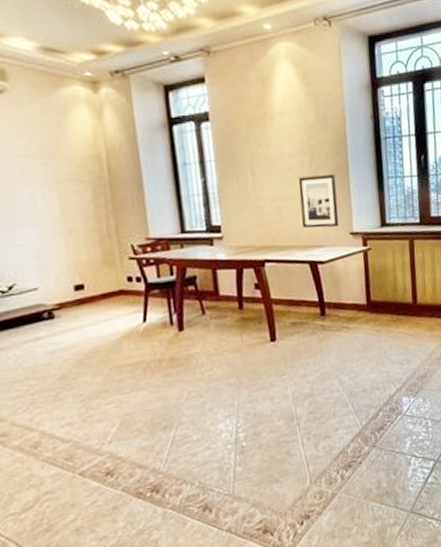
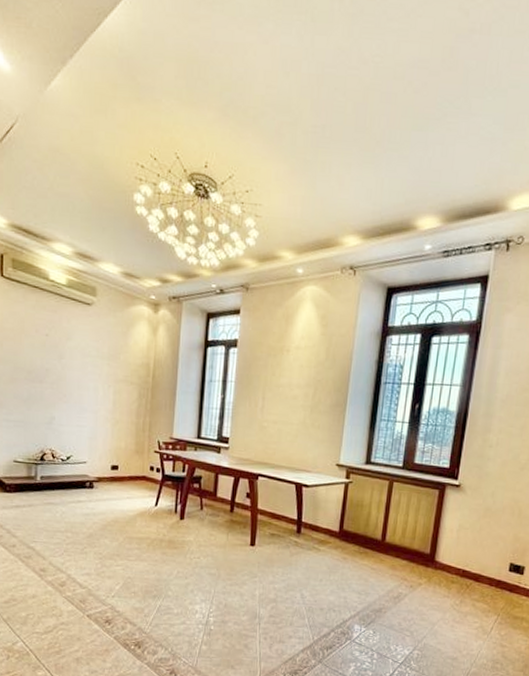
wall art: present [298,175,339,228] -> none [295,407,333,457]

